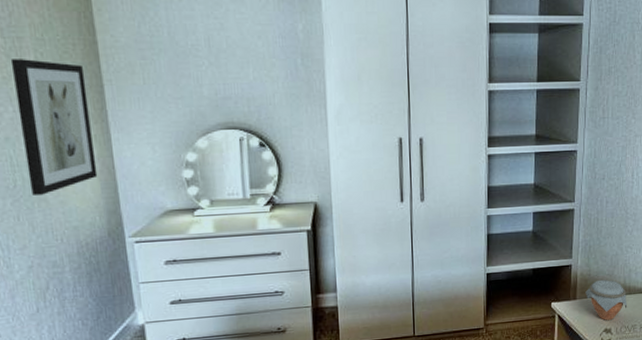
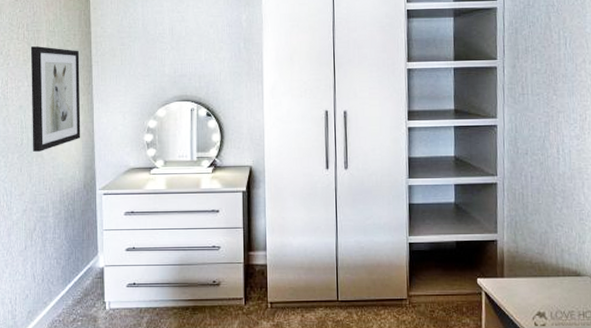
jar: present [585,279,627,321] -> none [514,258,562,304]

